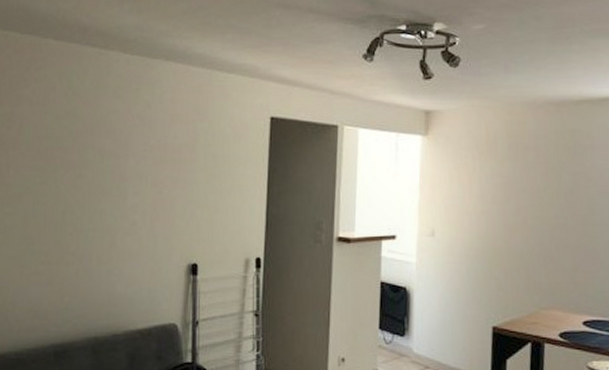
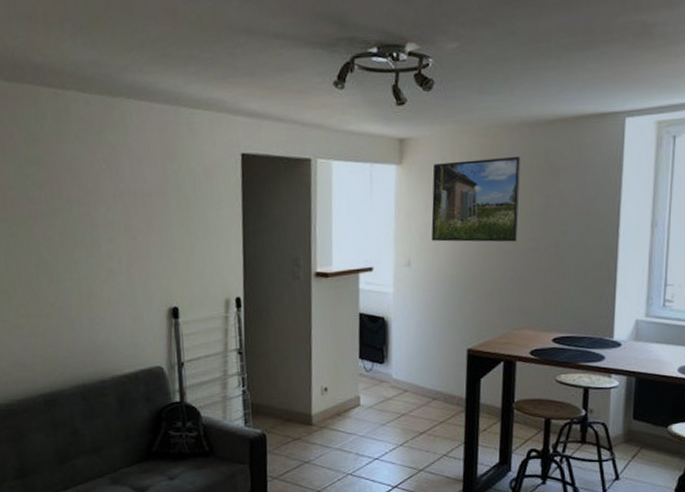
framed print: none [455,134,547,218] -> present [431,157,520,242]

